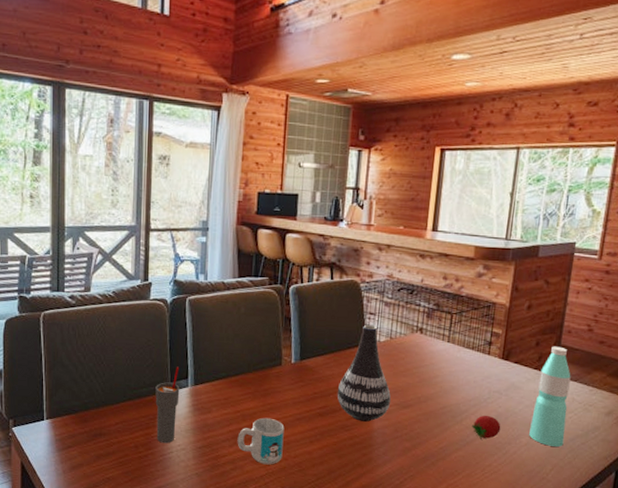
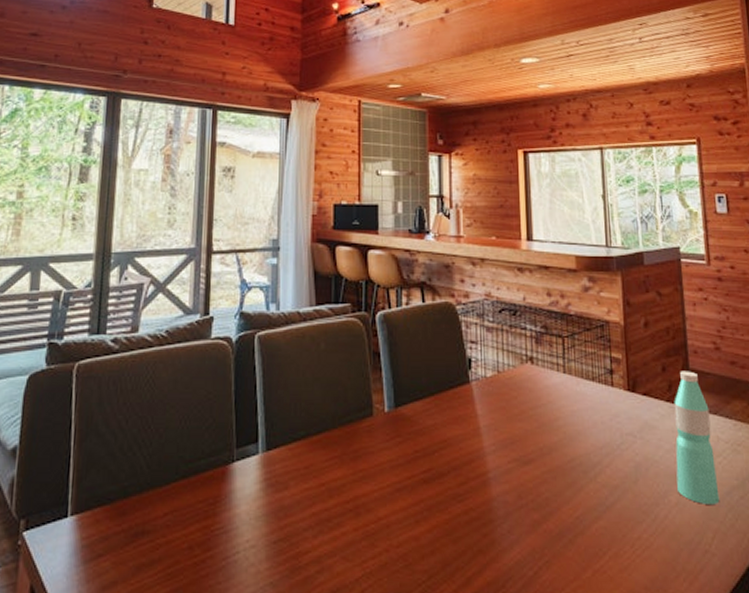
cup: present [155,366,180,444] -> none [216,426,248,539]
mug: present [237,417,285,465] -> none [323,491,382,561]
vase: present [337,325,391,422] -> none [442,357,509,487]
fruit: present [472,415,501,439] -> none [609,466,643,501]

